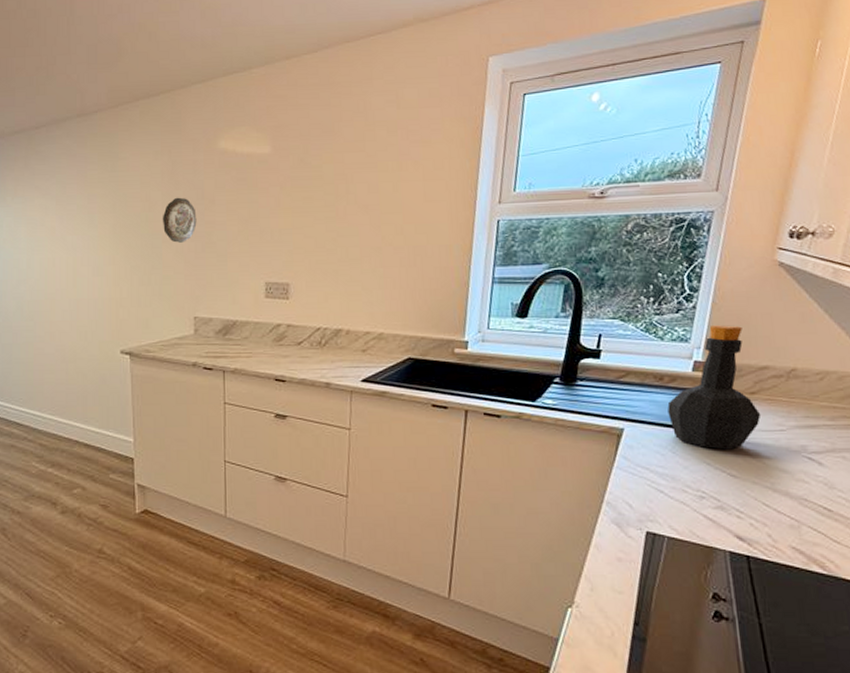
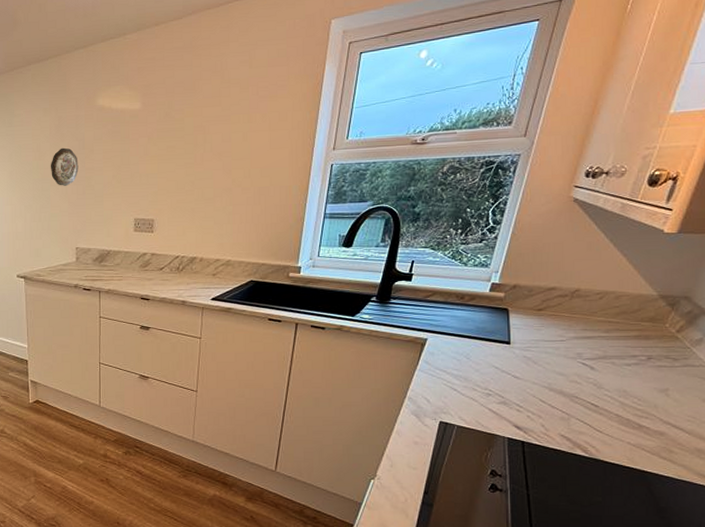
bottle: present [667,325,761,450] -> none [466,253,546,357]

